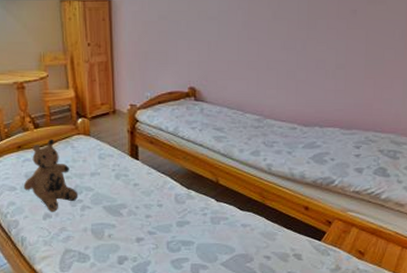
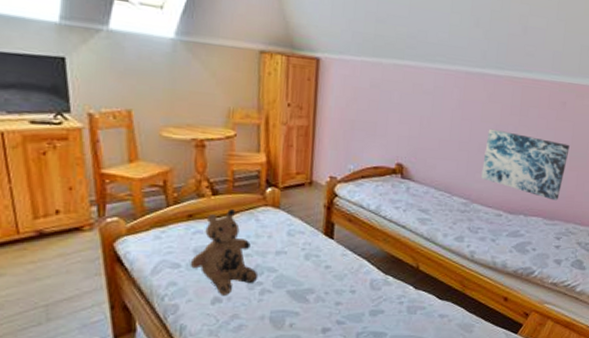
wall art: none [272,45,364,110] -> present [481,128,570,201]

